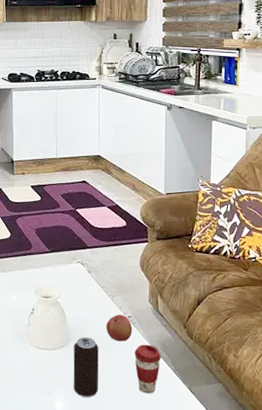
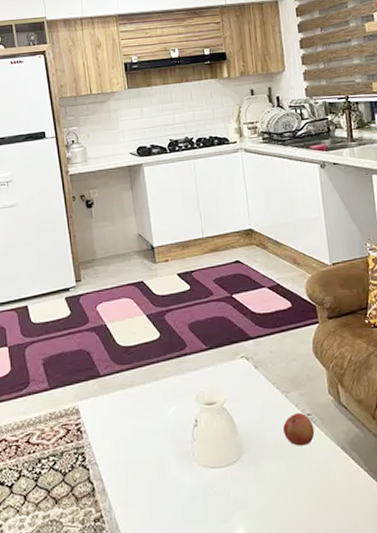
beverage can: present [73,337,99,398] -> none [249,446,285,521]
coffee cup: present [134,344,162,394] -> none [320,444,353,505]

